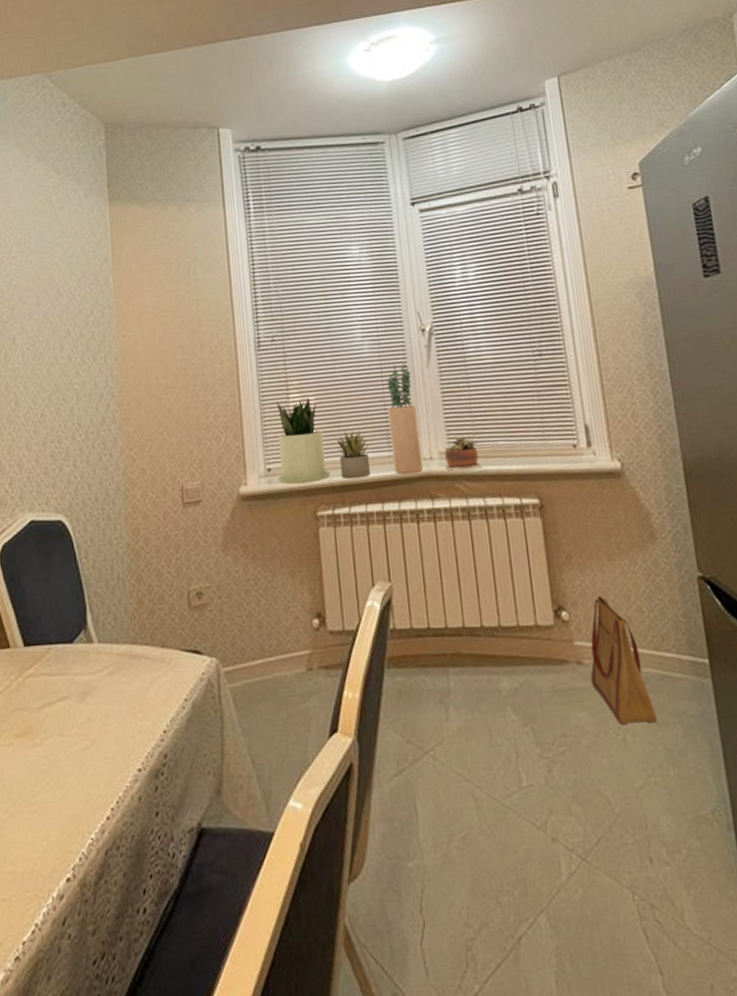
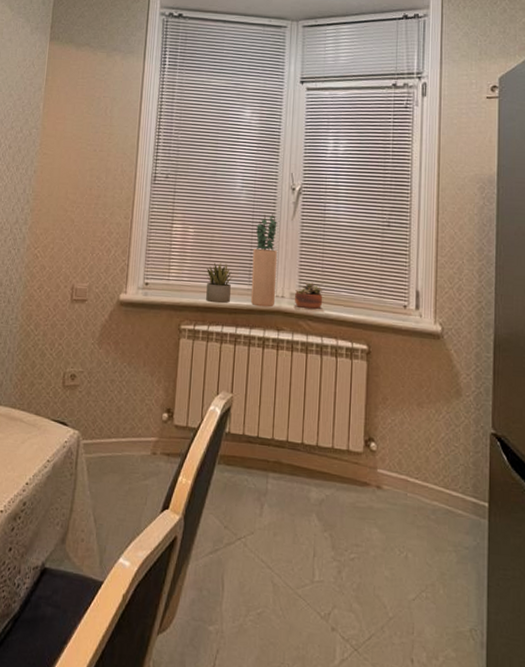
planter: present [276,398,332,485] -> none [152,228,198,301]
shopping bag: present [590,595,658,726] -> none [386,434,437,549]

